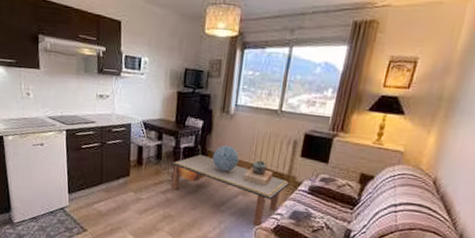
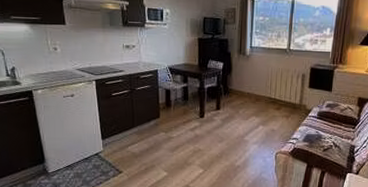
coffee table: present [171,154,290,227] -> none [197,93,302,152]
decorative globe: present [212,145,240,172] -> none [234,82,257,106]
decorative urn: present [244,160,273,185] -> none [262,94,287,115]

